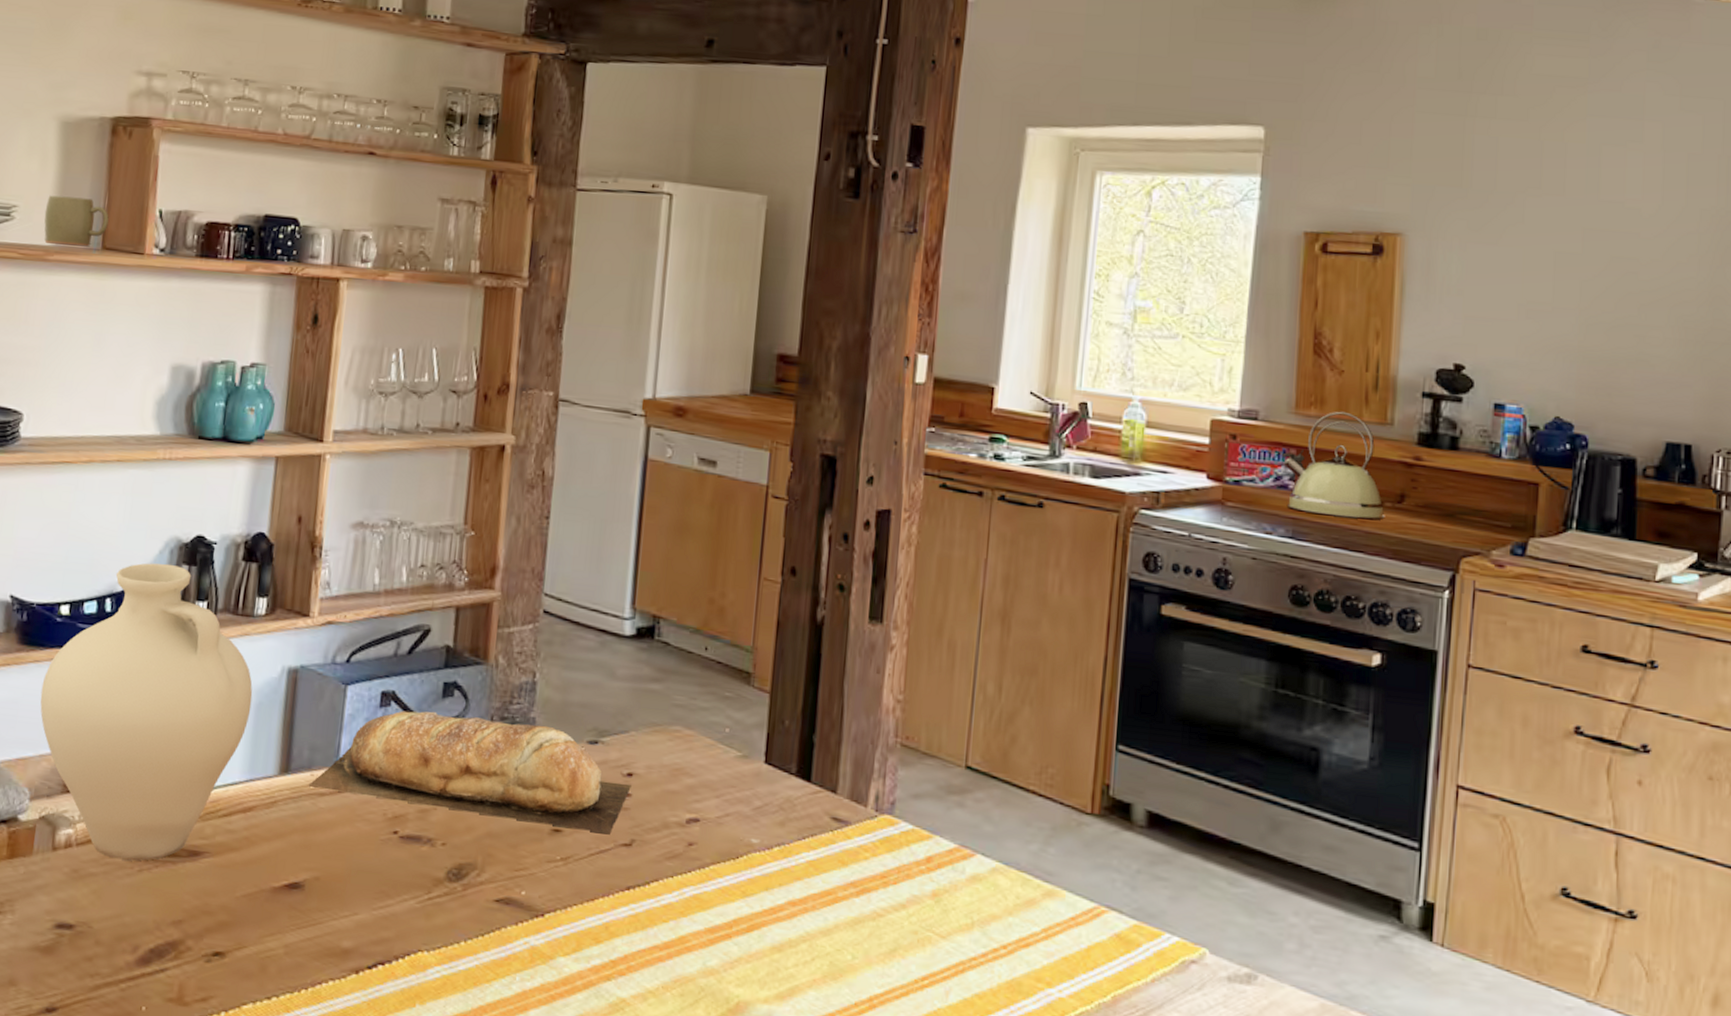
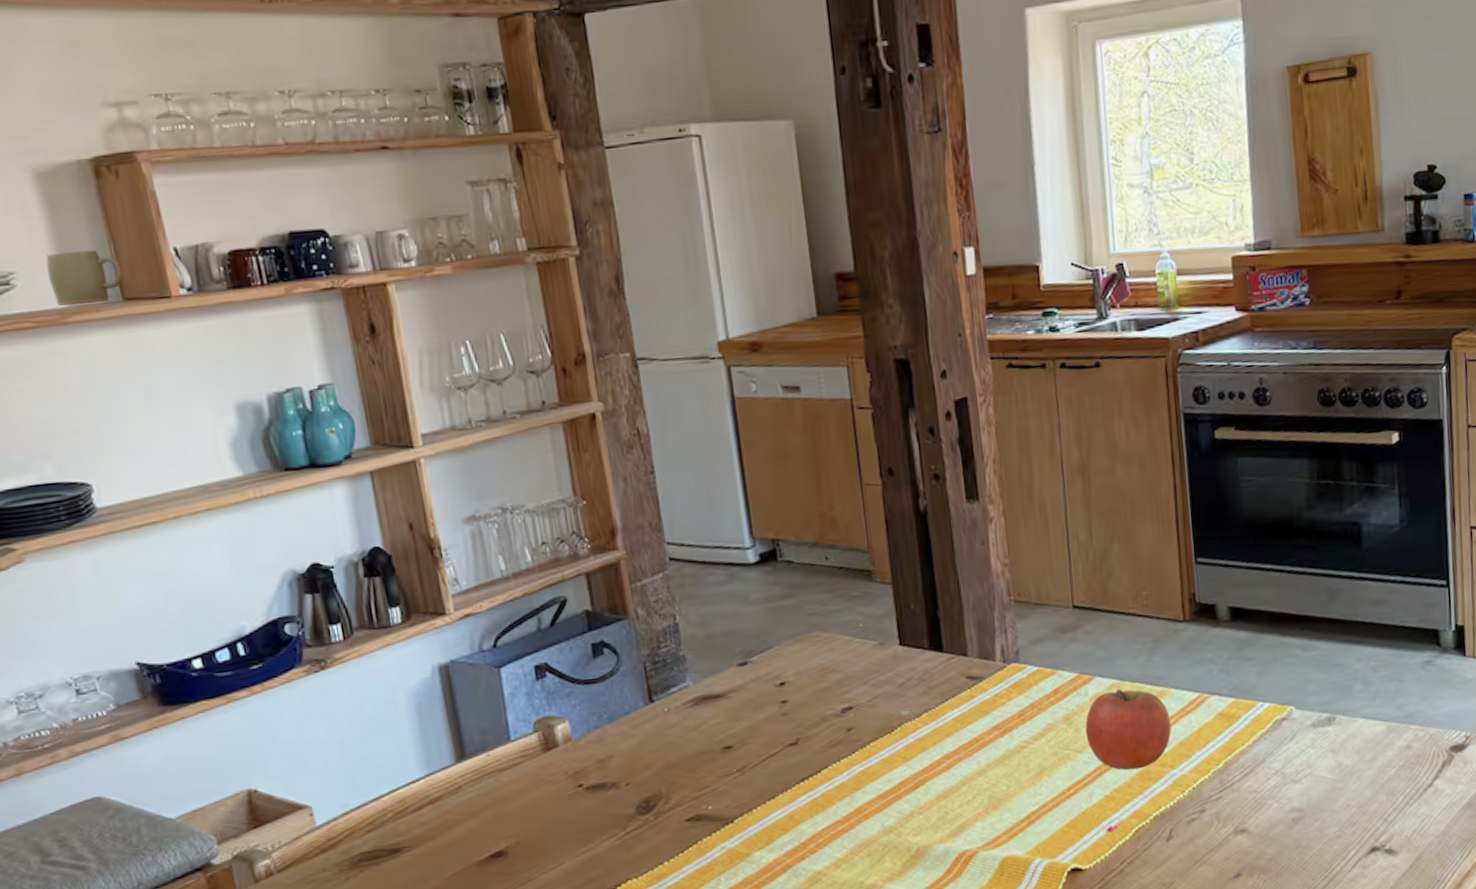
jug: present [40,563,253,861] -> none [196,596,413,875]
bread loaf: present [308,710,631,835] -> none [487,659,786,767]
apple: none [954,874,1057,977] -> present [1085,688,1171,770]
kettle: present [1282,411,1385,520] -> none [1296,226,1387,324]

